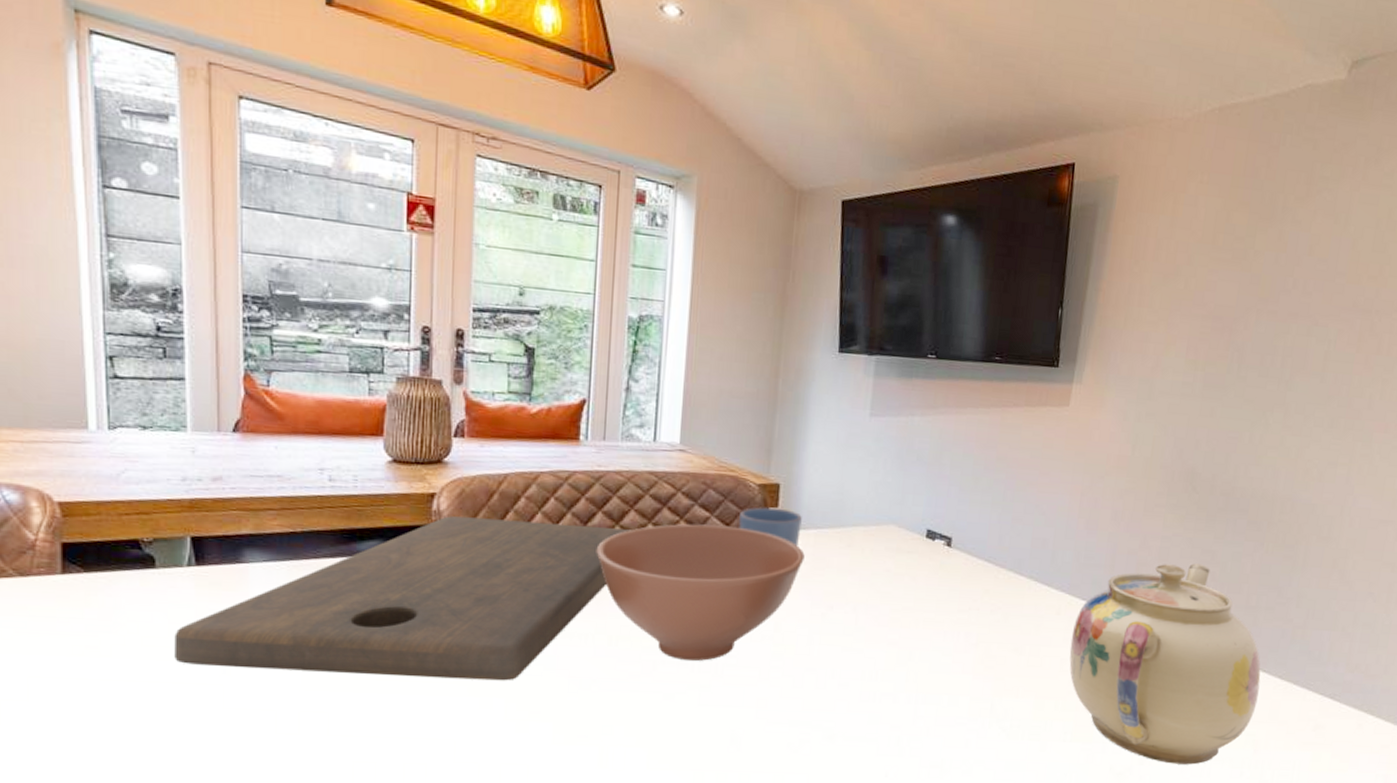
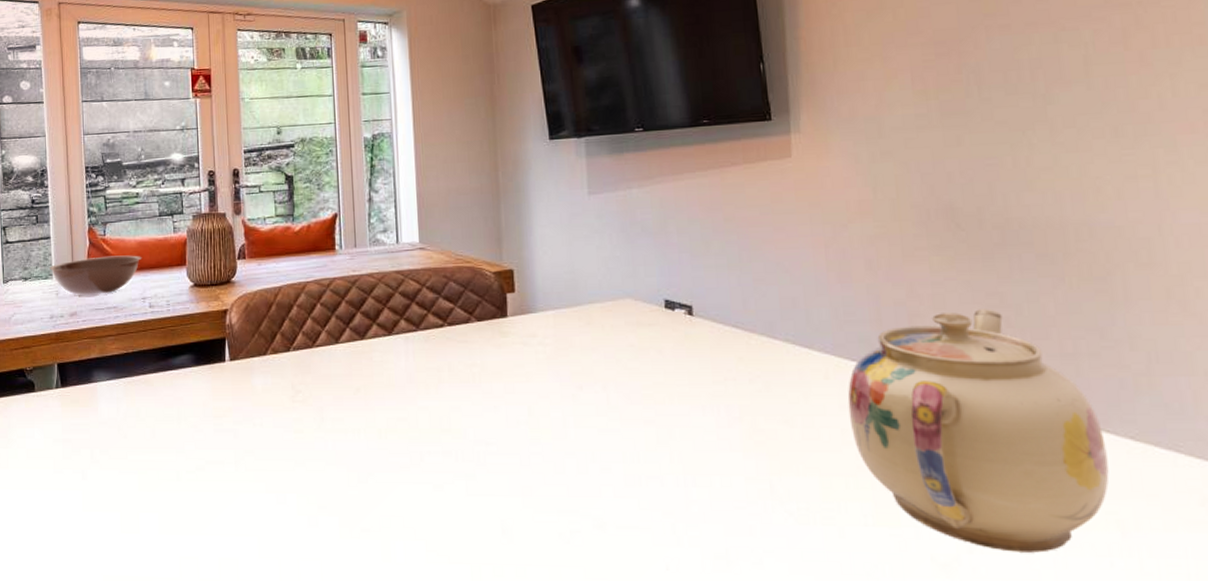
cutting board: present [174,516,631,681] -> none [49,326,387,477]
bowl: none [182,411,322,459] -> present [49,255,142,296]
bowl: present [596,524,805,661] -> none [359,315,547,449]
mug: present [739,507,802,547] -> none [480,293,540,329]

